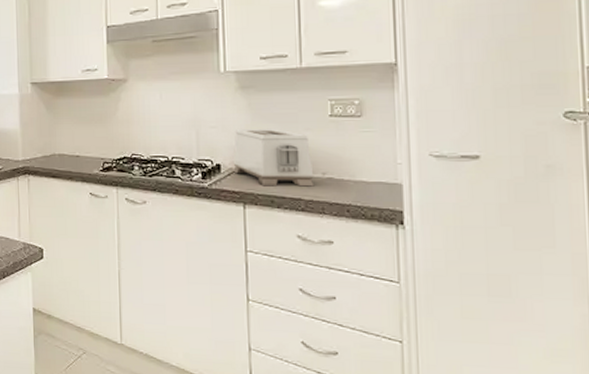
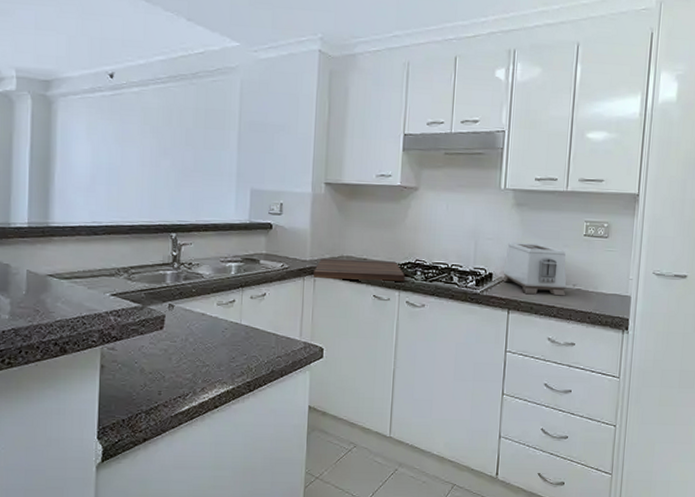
cutting board: none [27,157,122,178] -> present [314,258,405,282]

